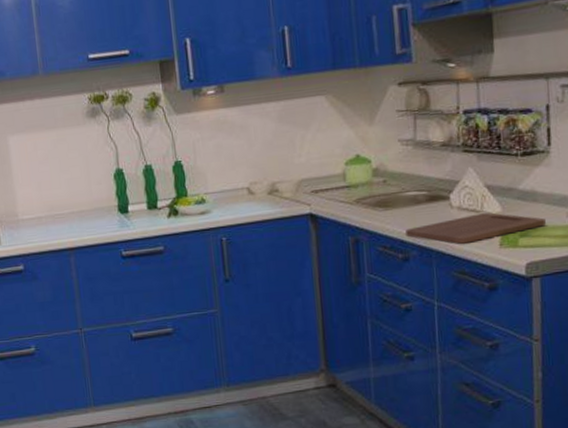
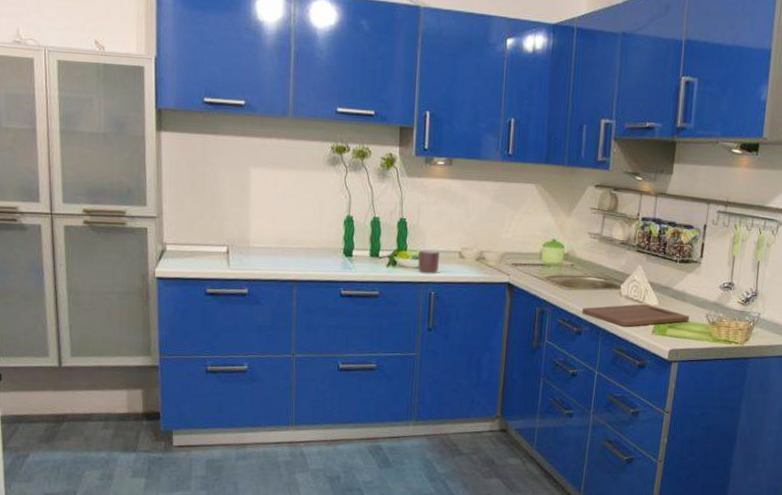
mug: none [201,190,227,220] -> present [418,249,439,275]

